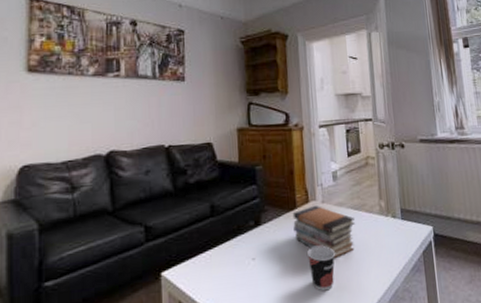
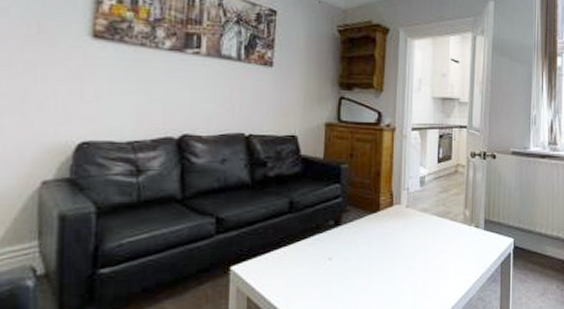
book stack: present [292,205,355,258] -> none [374,209,437,263]
cup: present [306,246,335,291] -> none [385,251,414,295]

